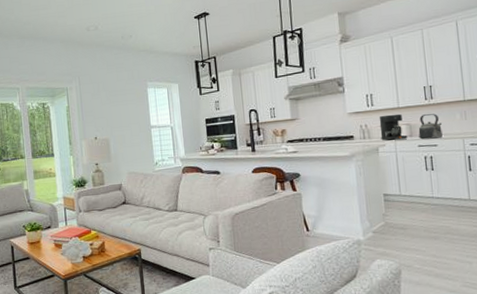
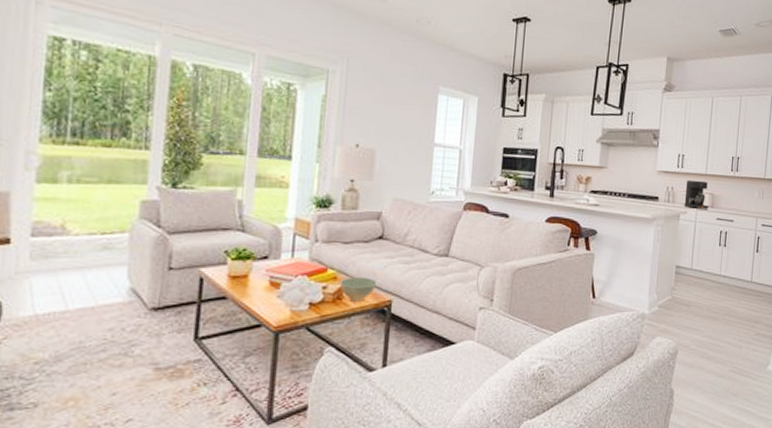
bowl: none [101,234,128,253] -> present [339,276,377,302]
kettle: present [418,114,443,139] -> none [719,186,741,214]

